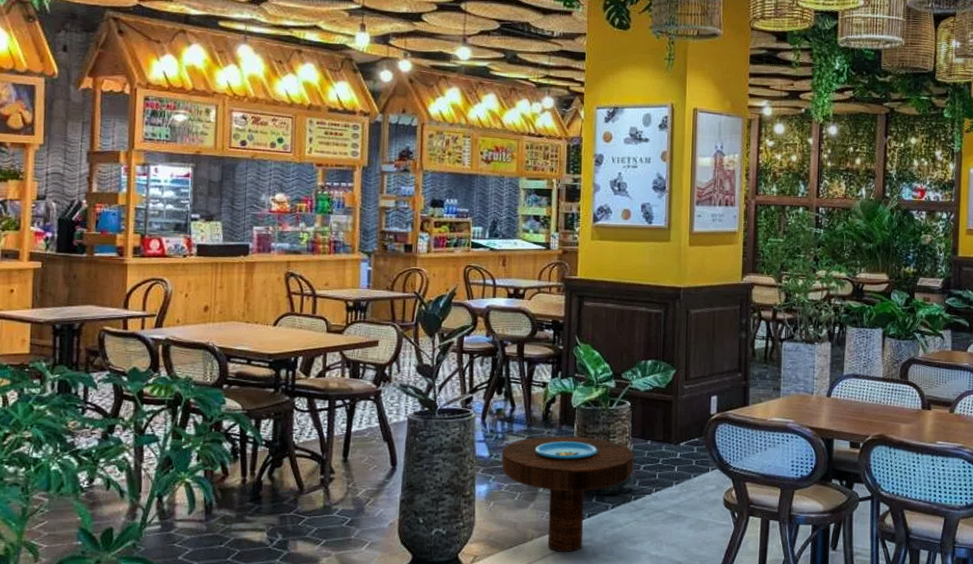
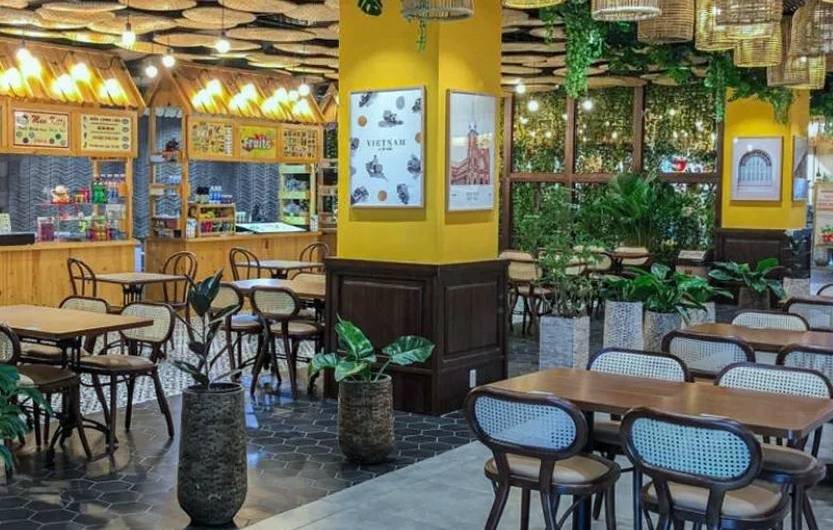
side table: present [502,436,634,553] -> none [270,408,395,518]

